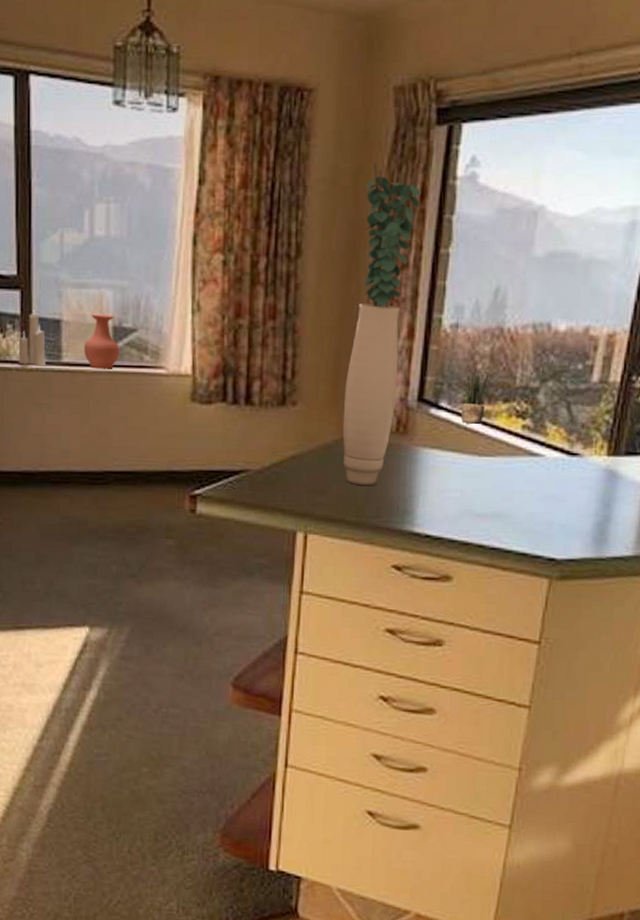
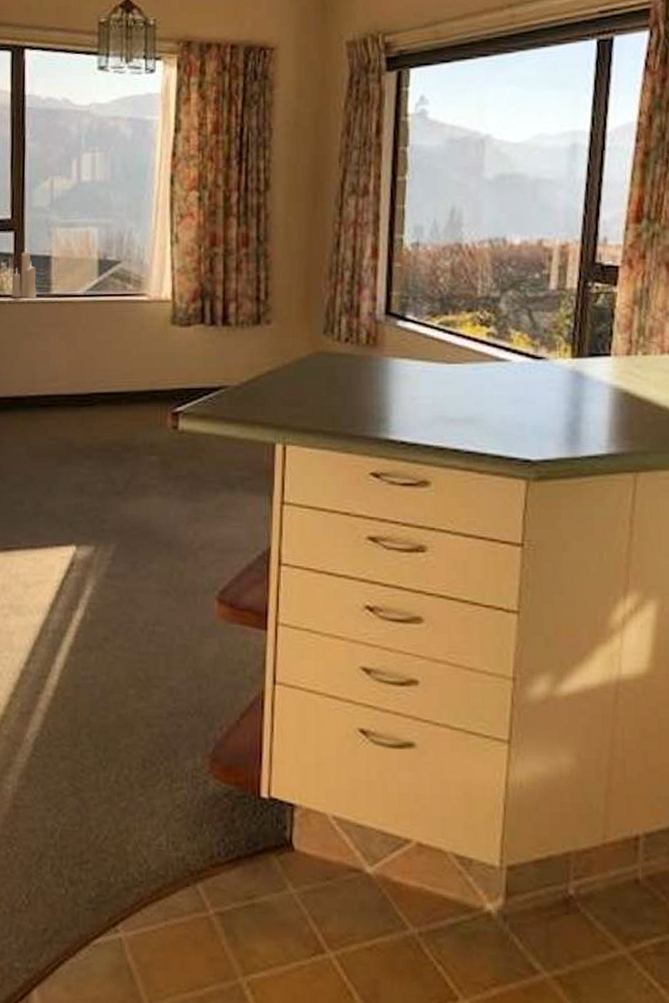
vase: present [83,313,120,370] -> none [71,249,105,300]
vase: present [342,162,422,486] -> none [315,105,377,397]
potted plant: present [460,367,489,425] -> none [427,281,451,335]

